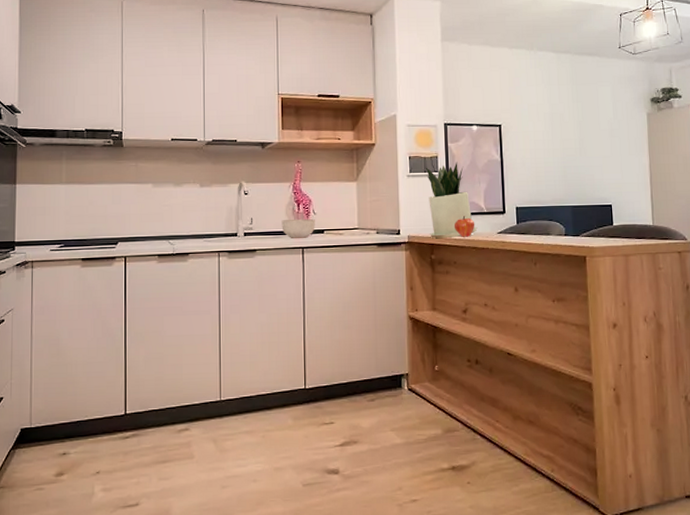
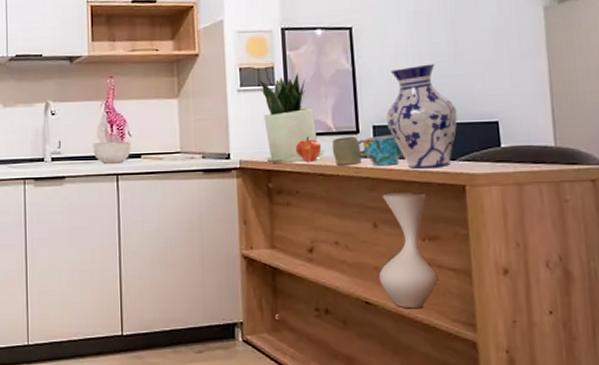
mug: none [483,215,511,241] -> present [331,136,367,167]
cup: none [508,215,540,241] -> present [363,134,404,167]
decorative vase: none [518,262,563,358] -> present [378,193,438,309]
vase: none [526,157,581,243] -> present [386,64,458,169]

